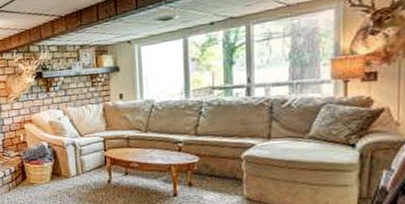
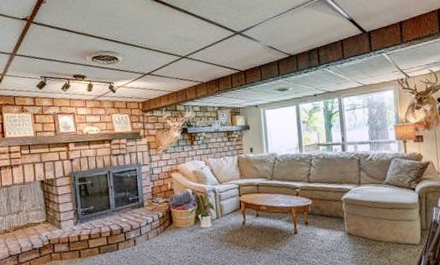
house plant: none [43,148,76,185] -> present [188,194,216,228]

